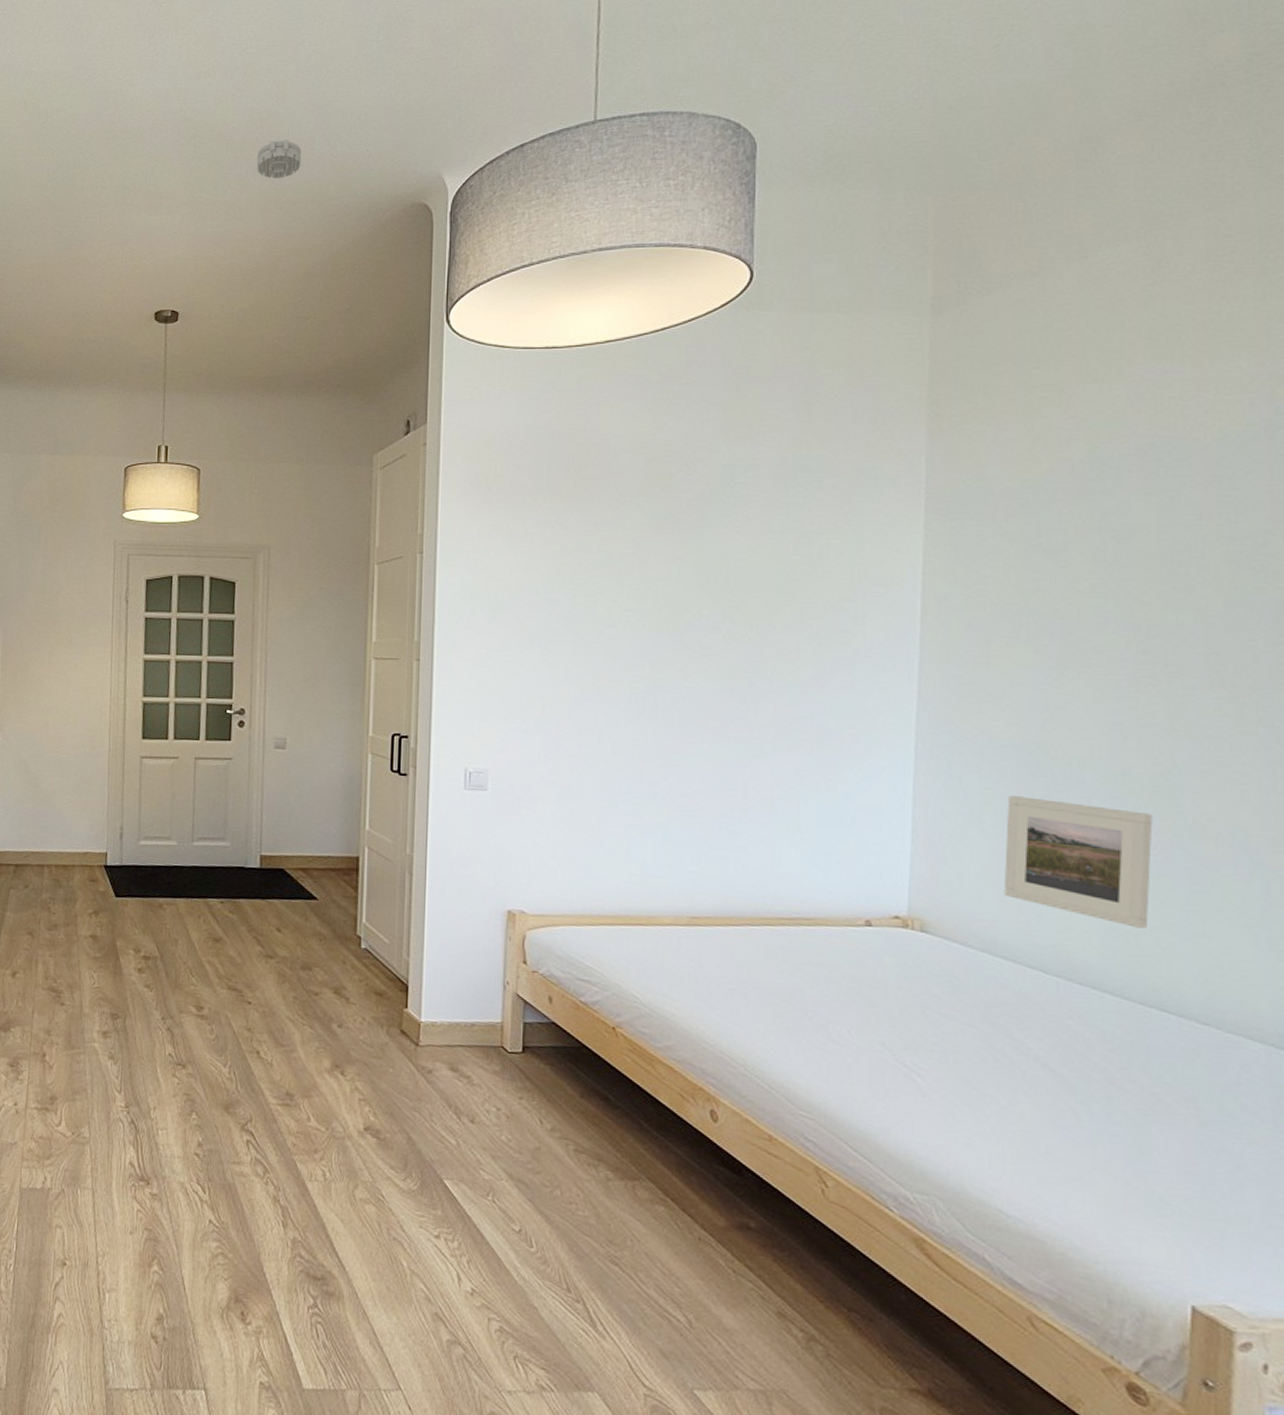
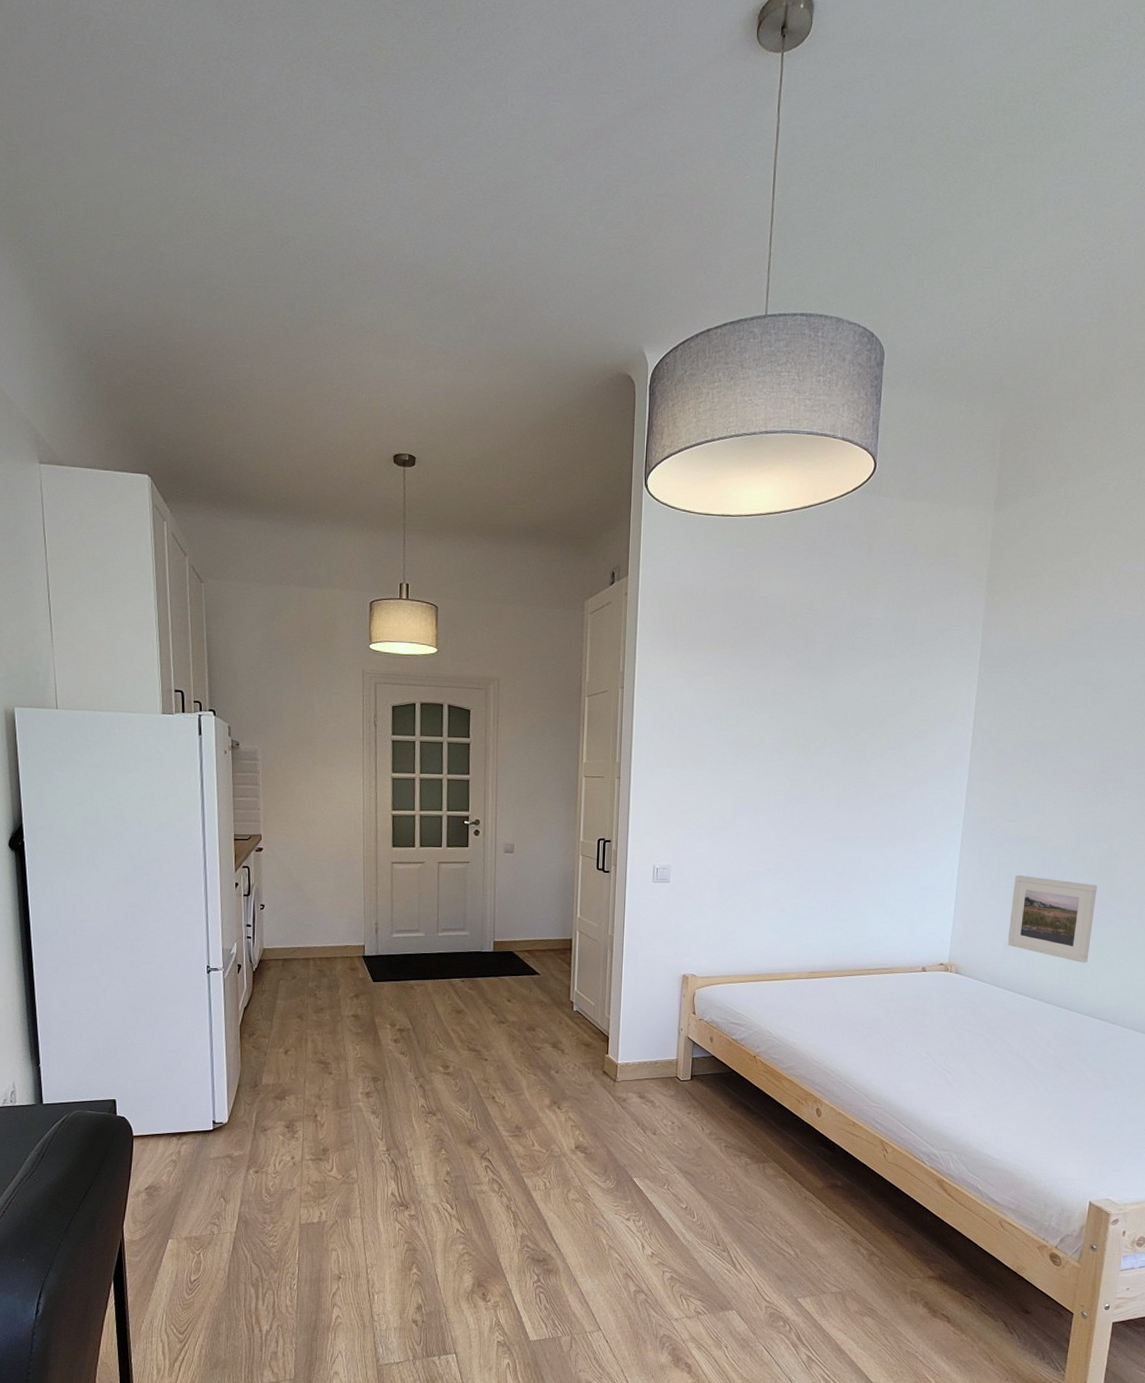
smoke detector: present [257,139,302,179] -> none [484,297,524,336]

